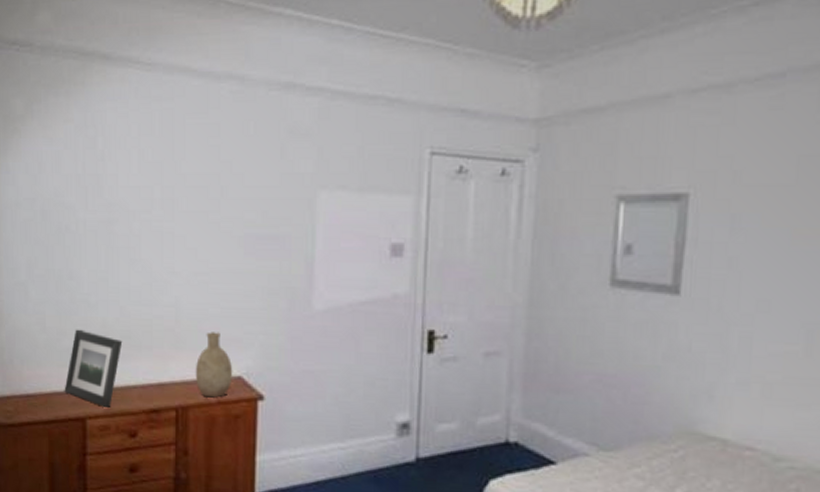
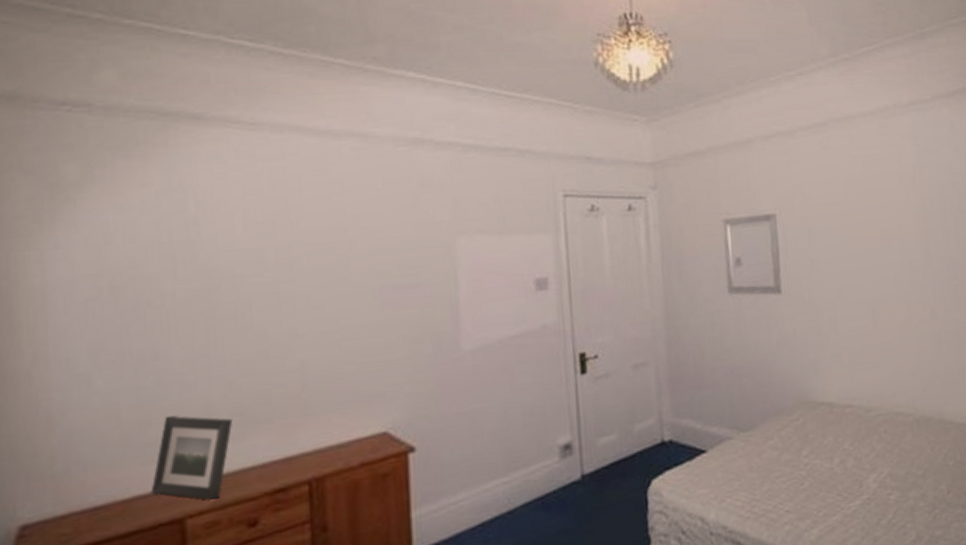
decorative vase: present [195,332,233,398] -> none [330,389,377,462]

